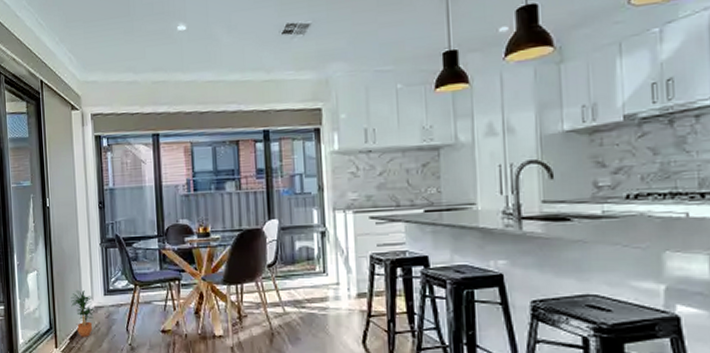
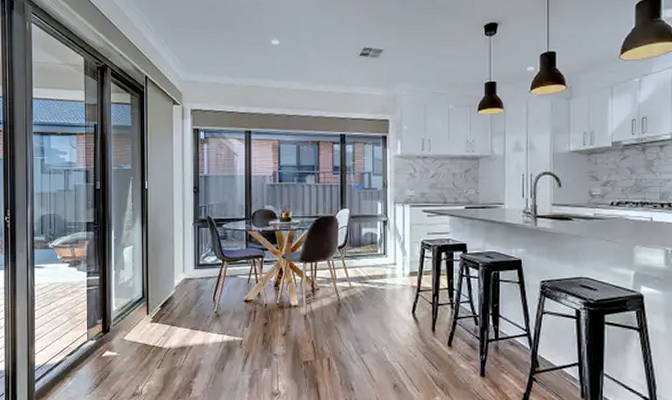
potted plant: present [71,291,95,337] -> none [163,264,185,305]

